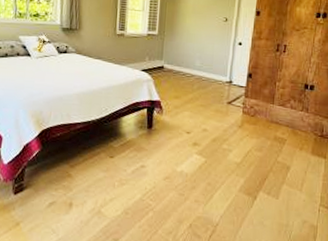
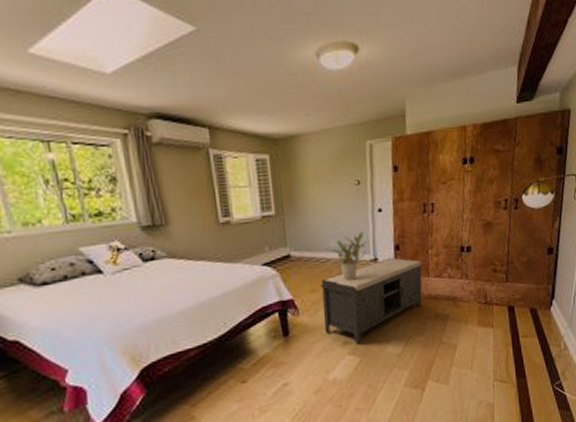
bench: none [180,82,270,147] -> present [320,257,423,344]
potted plant: none [191,57,228,95] -> present [324,231,369,281]

